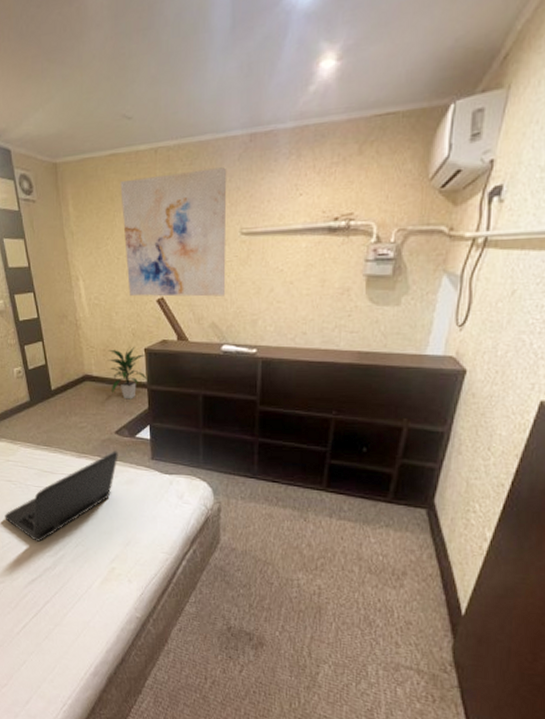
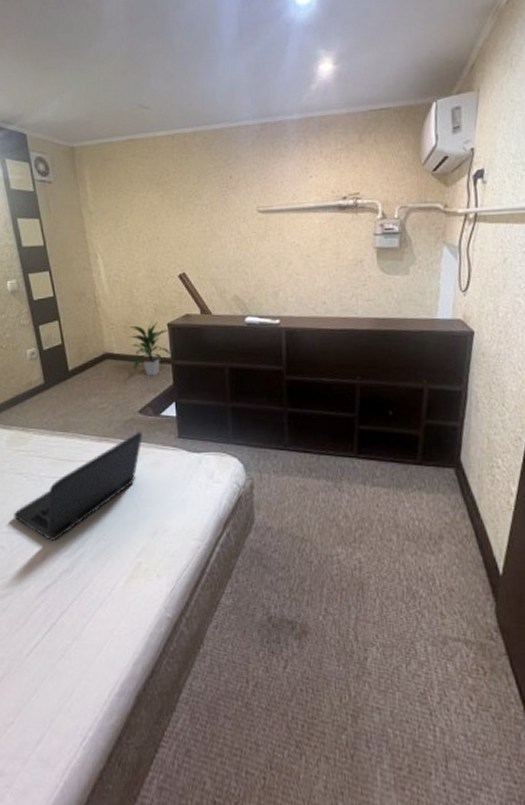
wall art: present [120,167,227,297] -> none [139,152,247,273]

